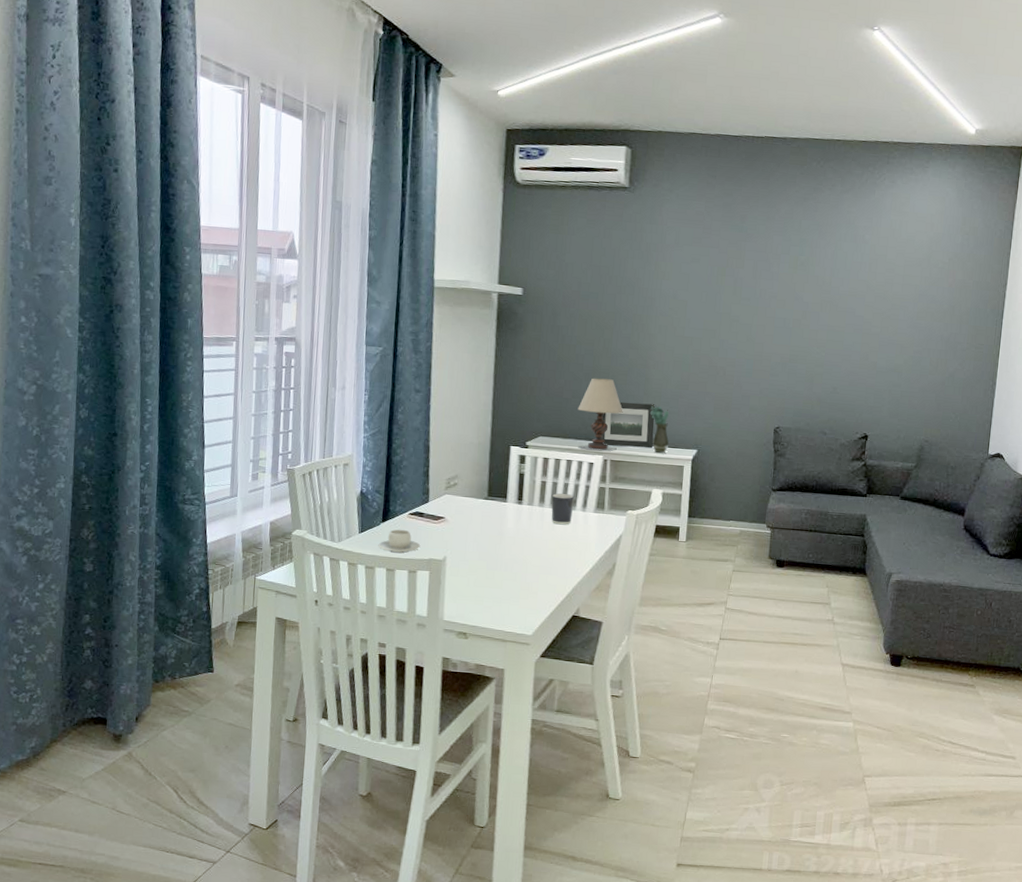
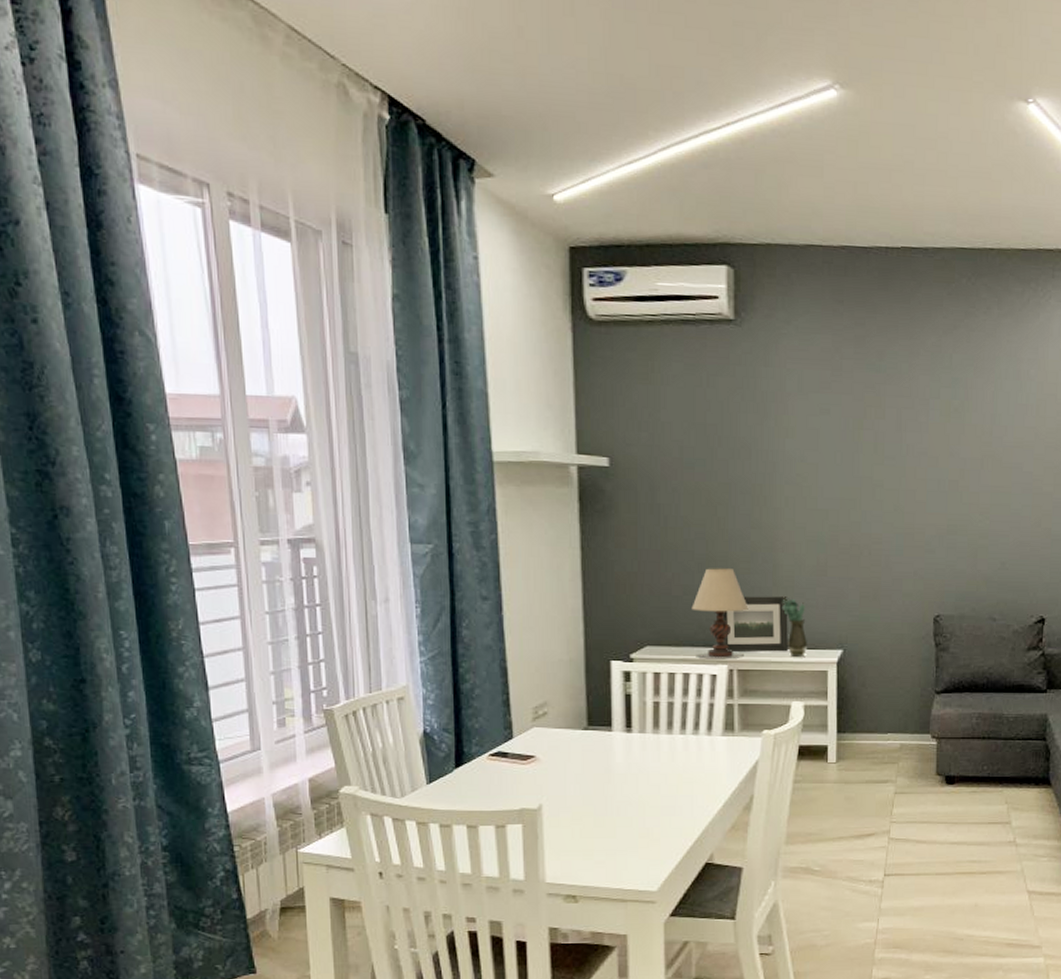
teacup: present [378,529,421,553] -> none [453,775,508,804]
mug: present [551,493,575,525] -> none [667,714,697,754]

